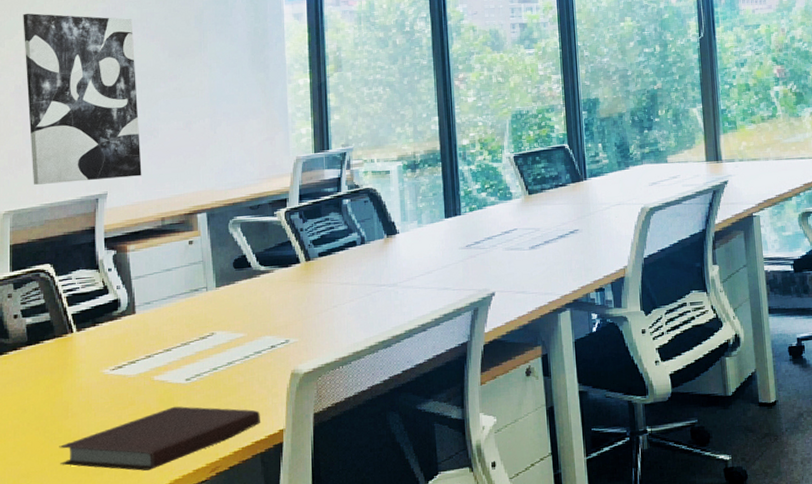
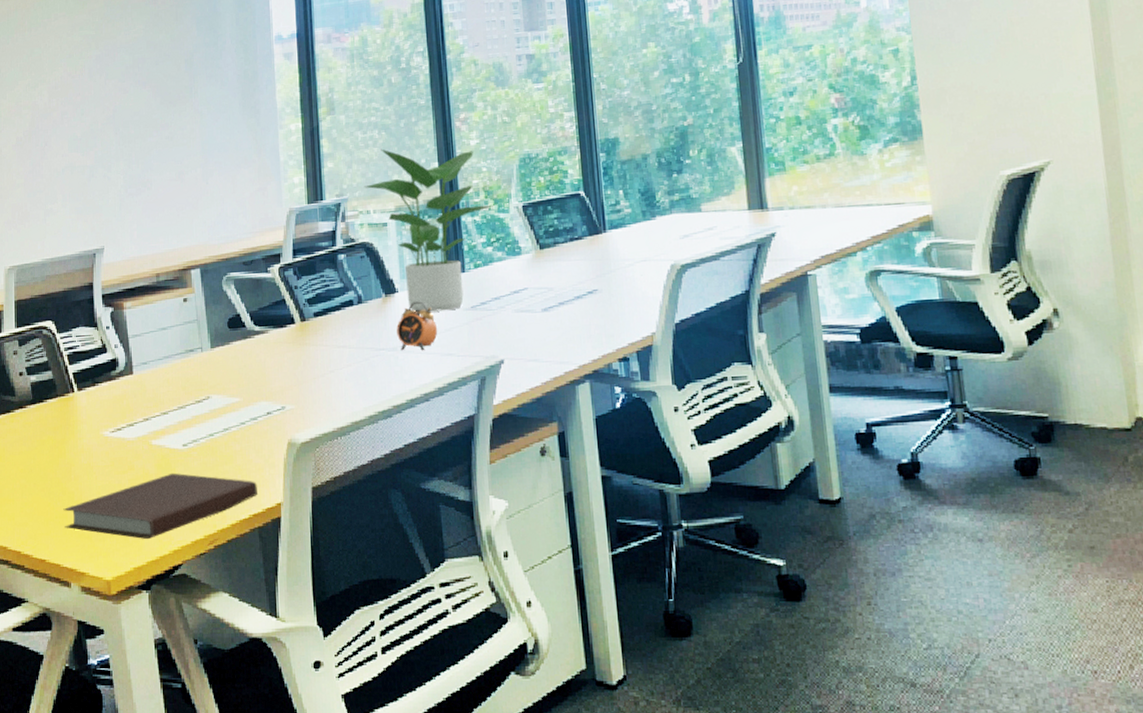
wall art: present [23,13,142,185] -> none [22,63,137,239]
potted plant: none [369,103,489,251] -> present [364,149,494,312]
alarm clock: none [397,241,436,286] -> present [396,301,438,351]

